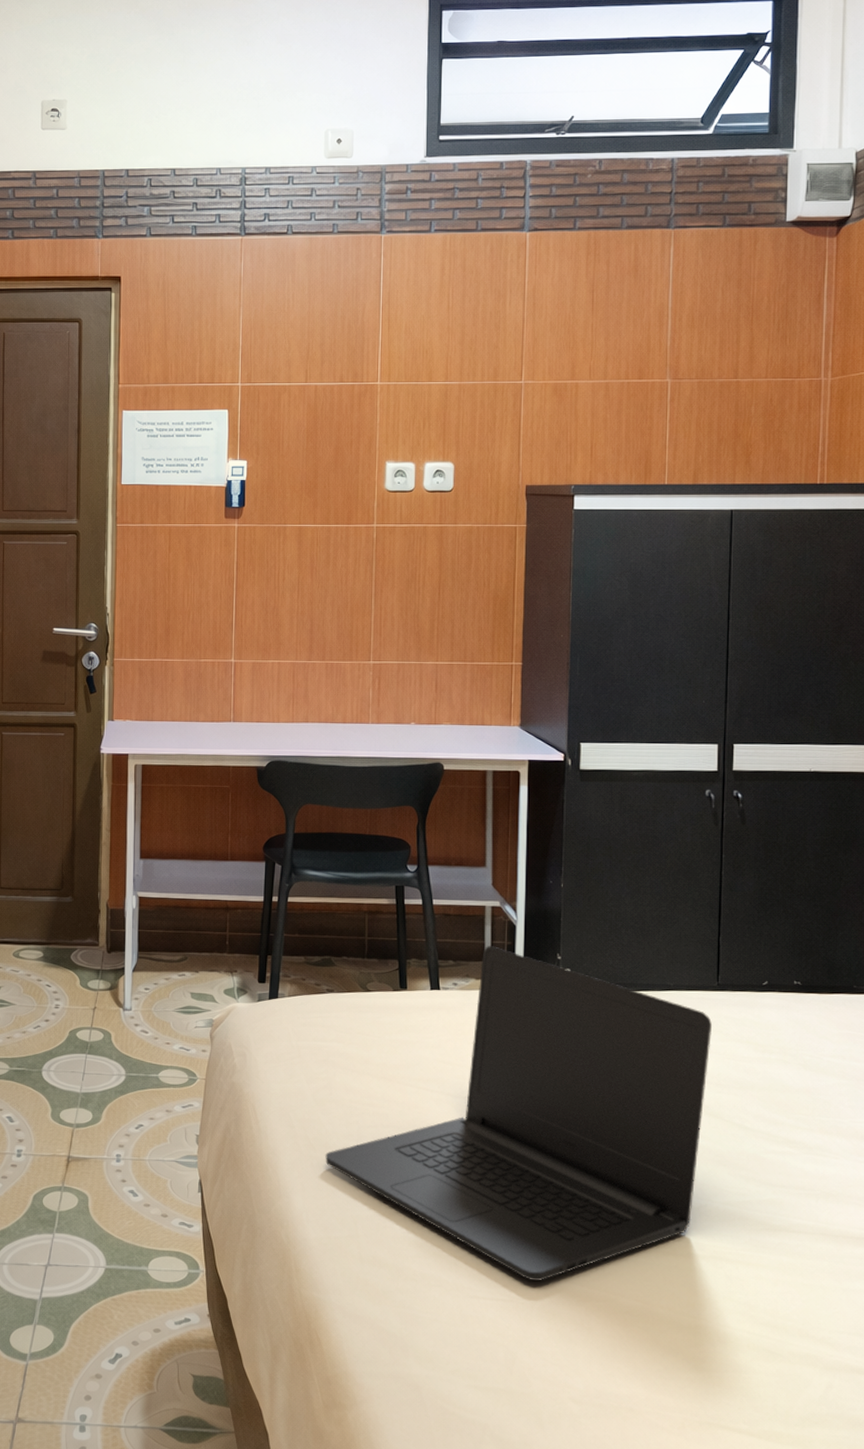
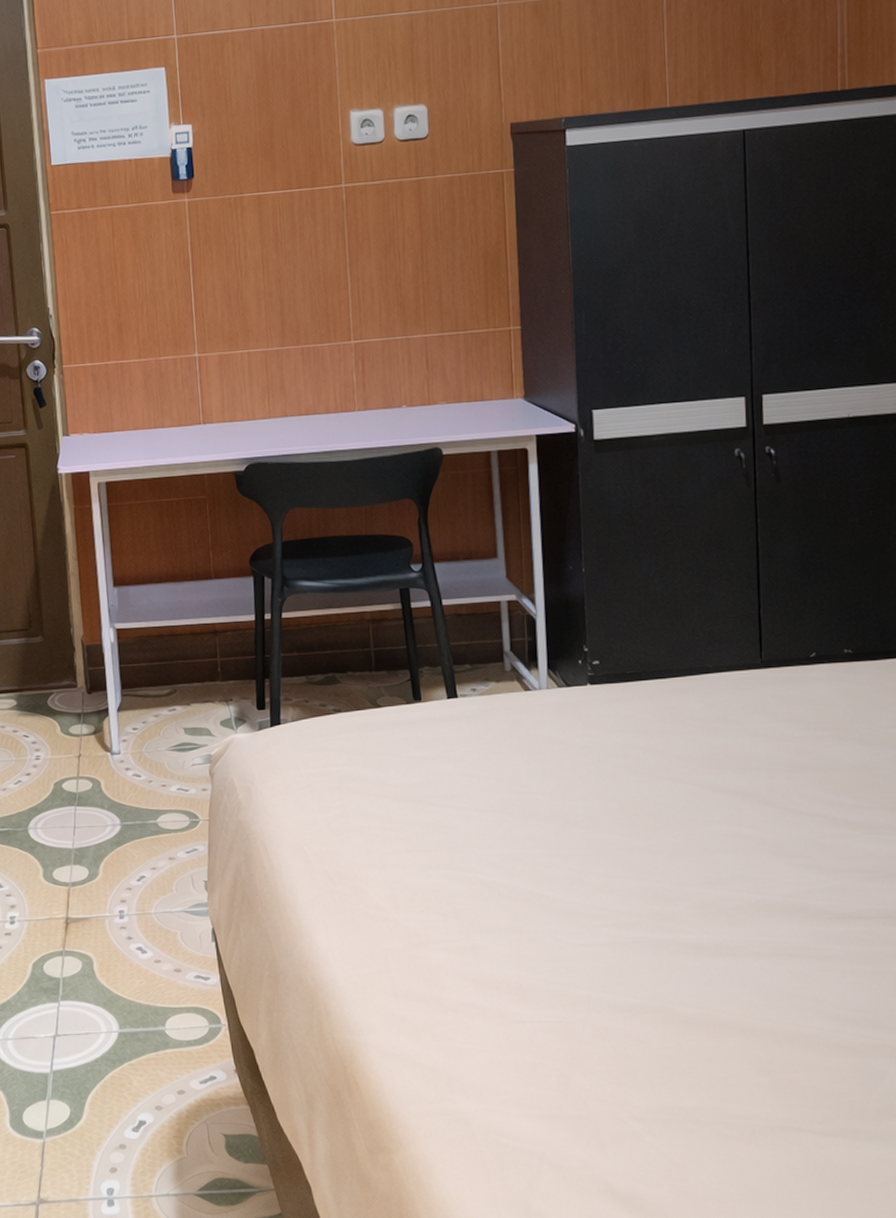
laptop: present [325,946,712,1281] -> none [347,644,758,998]

